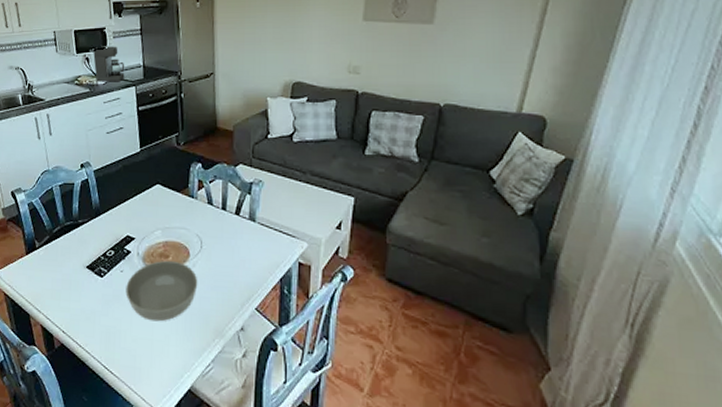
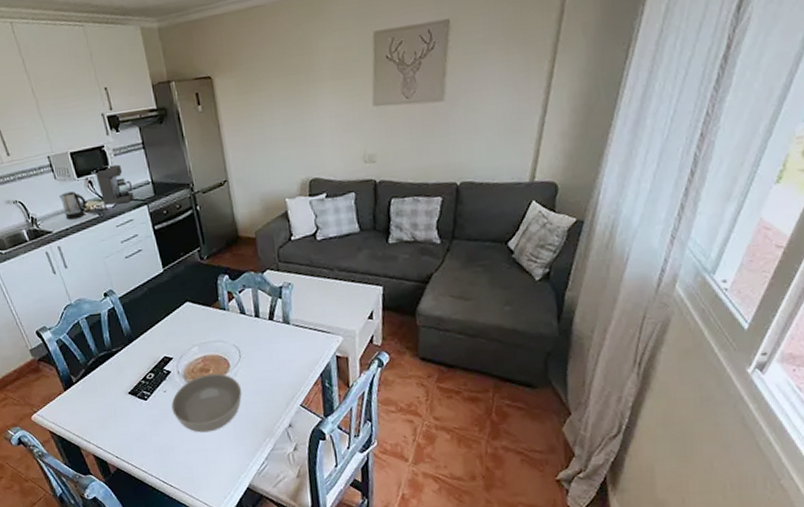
kettle: none [57,65,80,91] -> present [60,191,87,220]

